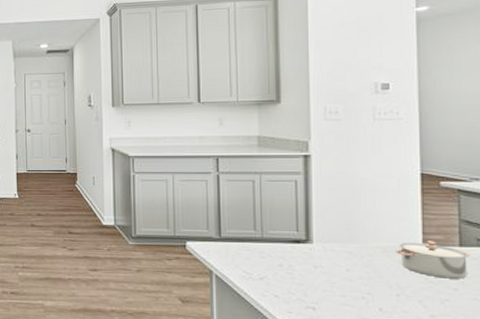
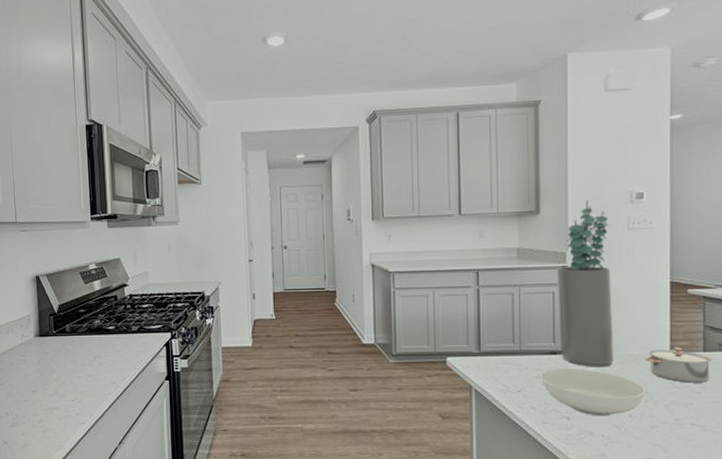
bowl: none [283,257,398,309] -> present [540,367,646,416]
vase: none [299,91,361,258] -> present [556,201,613,367]

